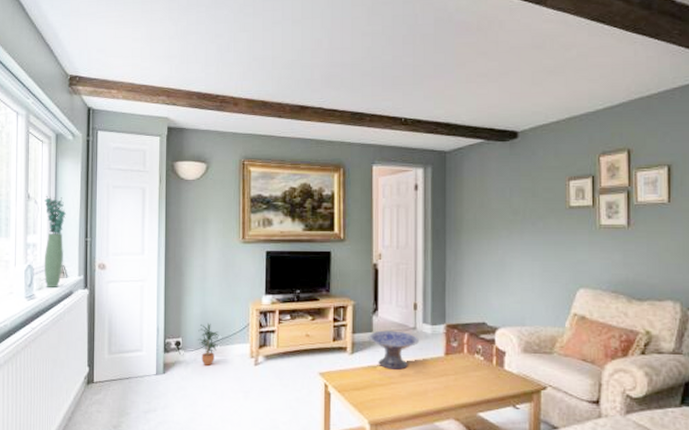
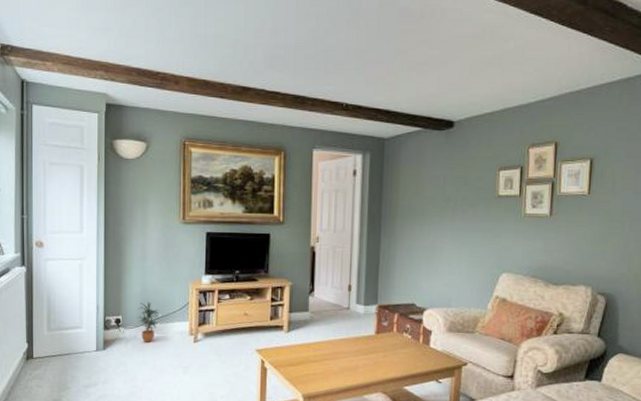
decorative bowl: present [368,330,419,371] -> none [304,310,352,348]

